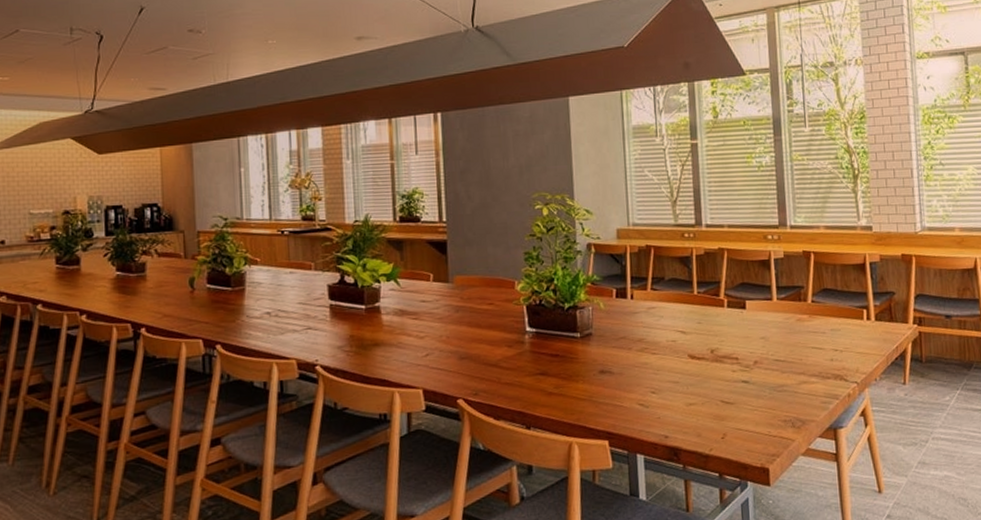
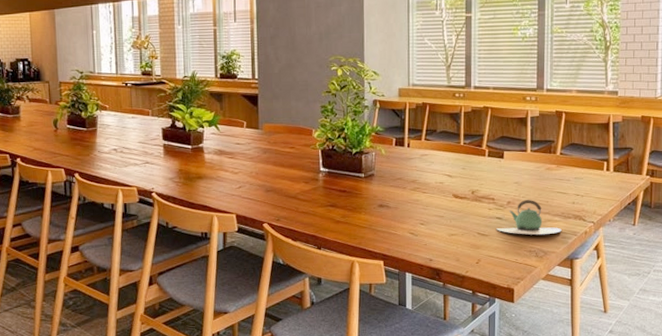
teapot: none [743,358,821,401] -> present [496,200,562,235]

